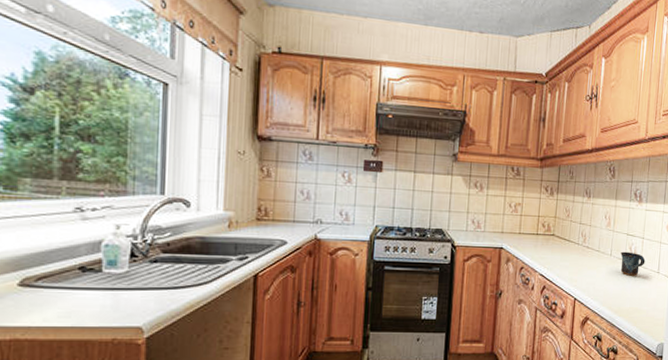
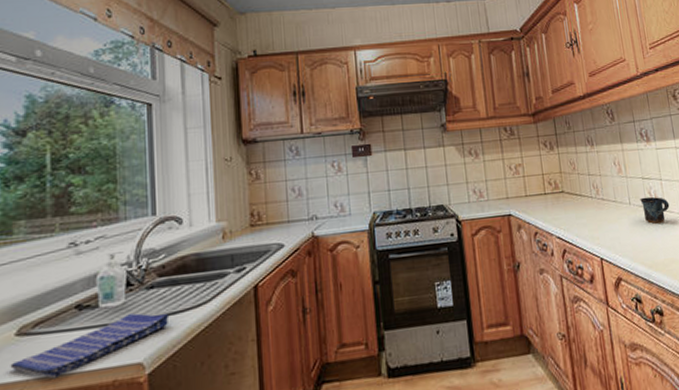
dish towel: none [12,282,171,330] -> present [10,313,170,379]

